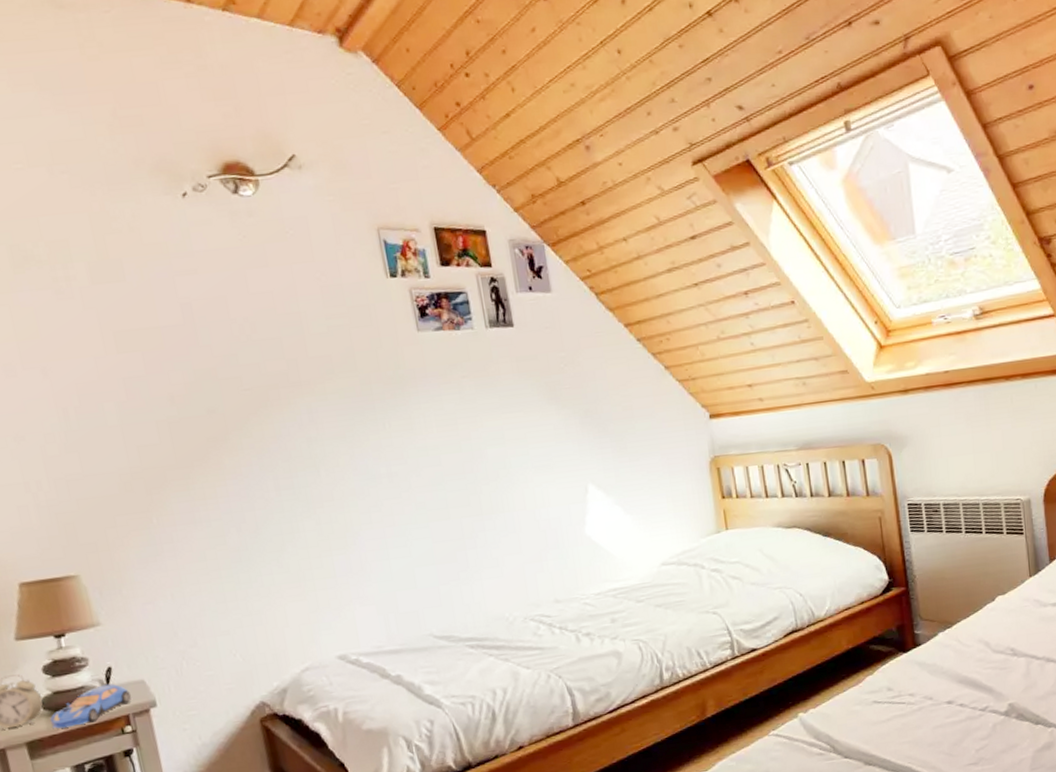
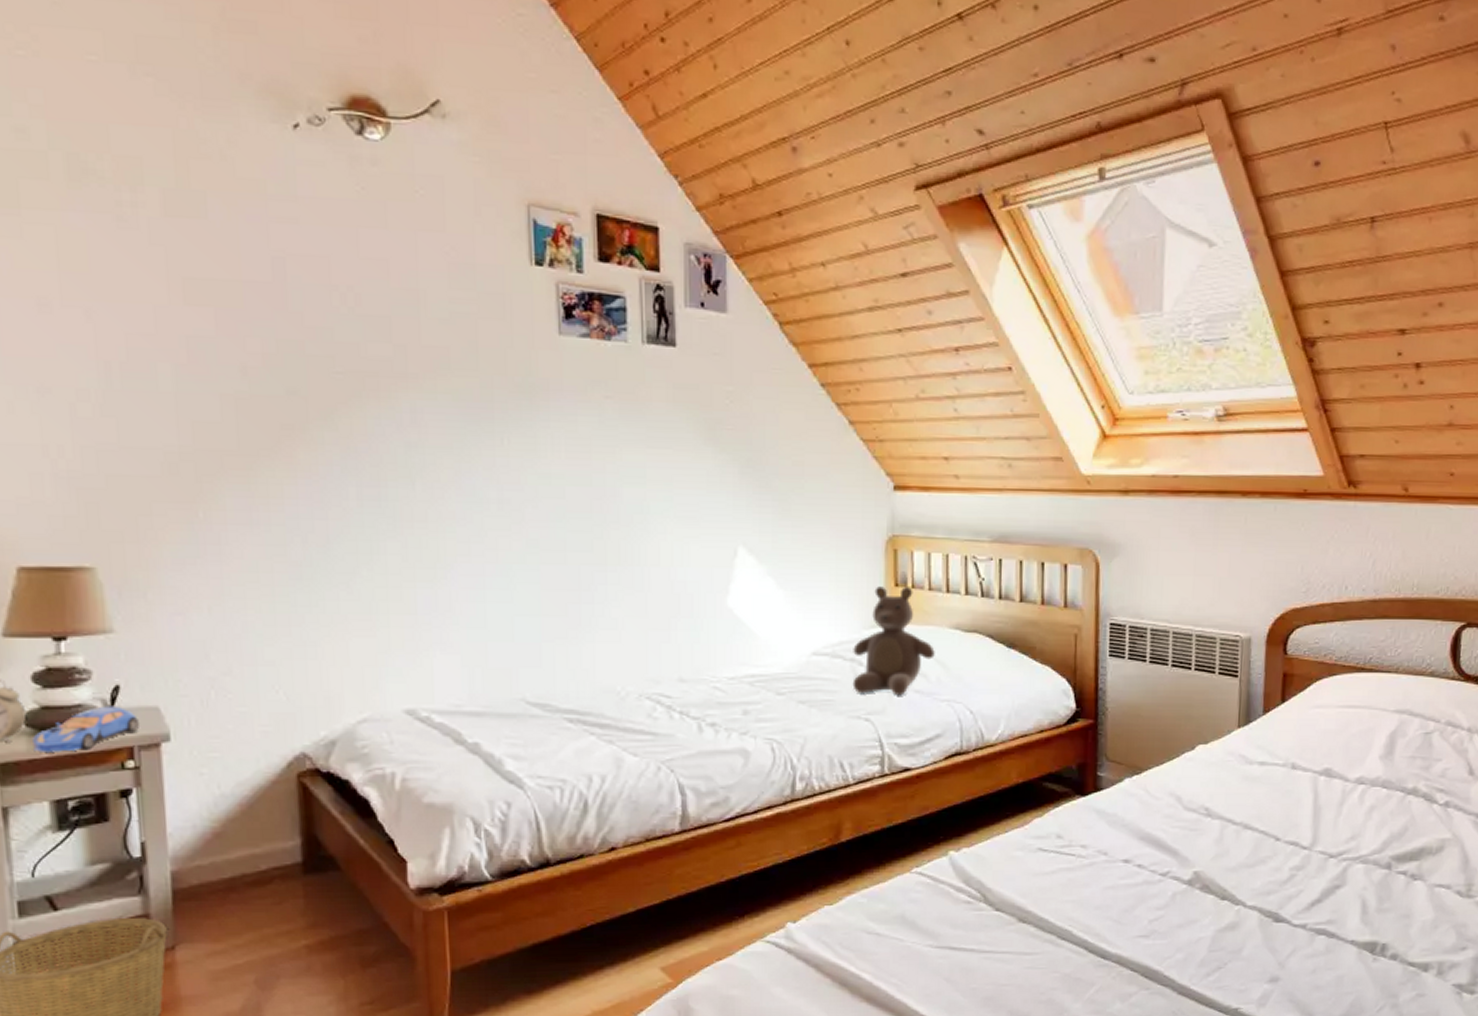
teddy bear: none [694,497,764,592] -> present [852,586,935,694]

